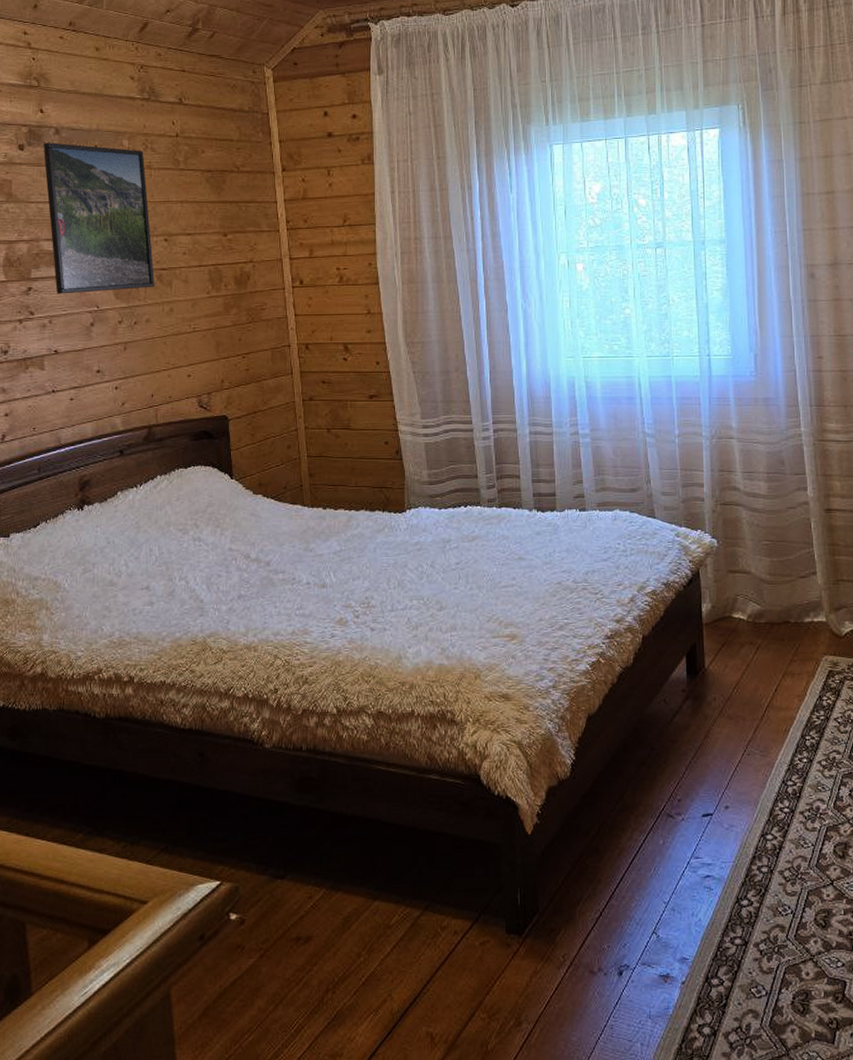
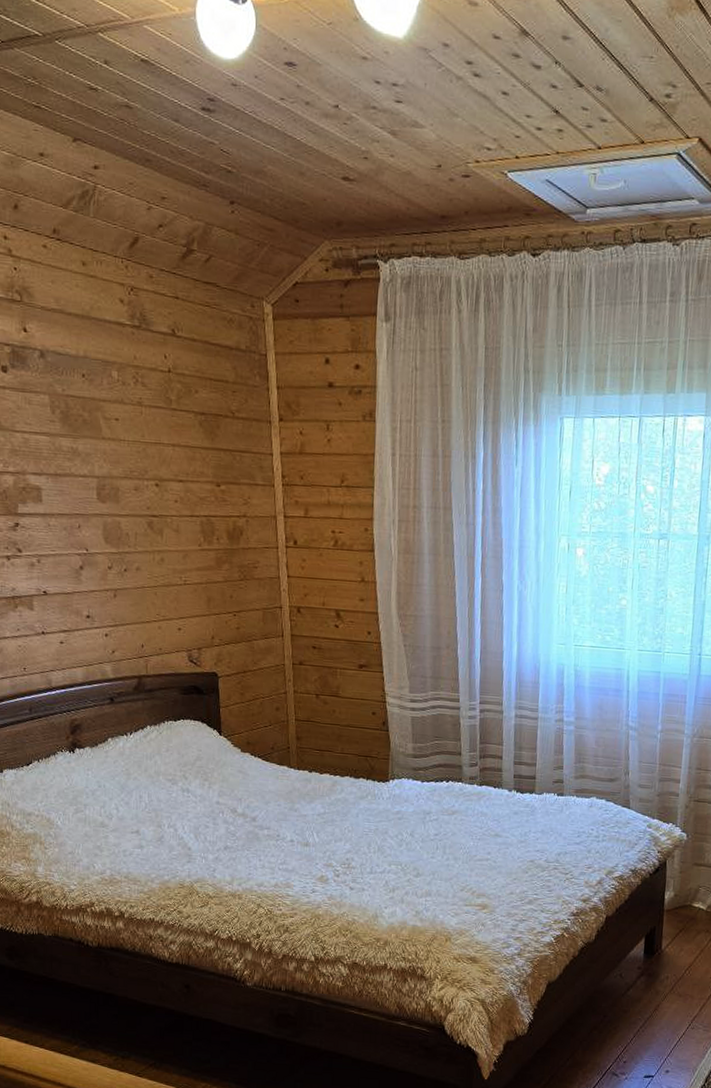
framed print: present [43,143,155,294] -> none [27,366,146,535]

